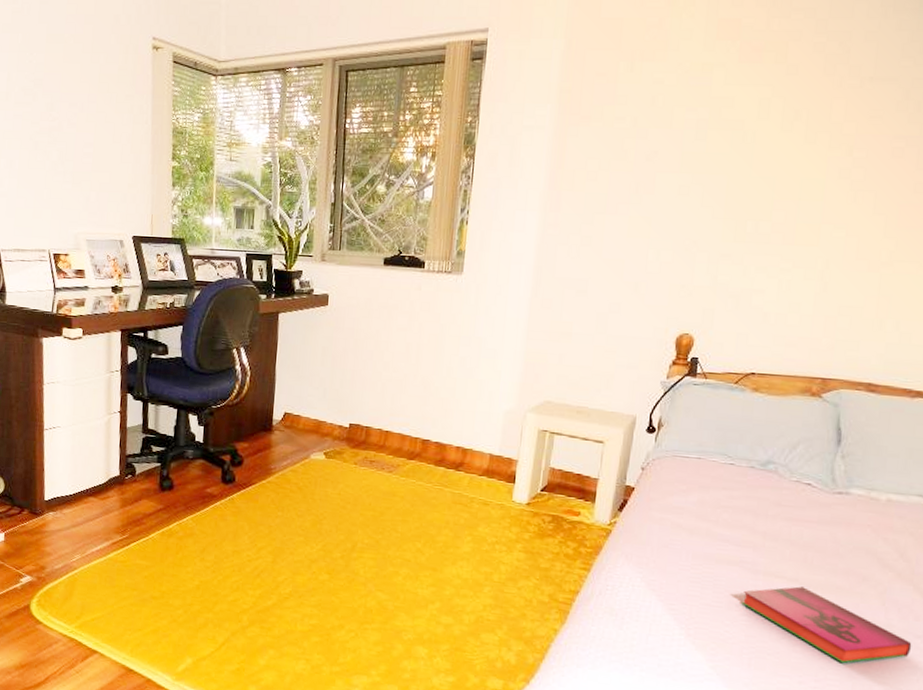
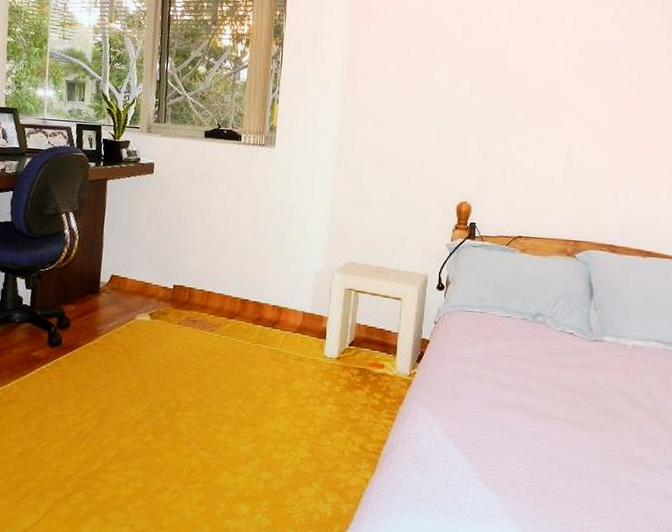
hardback book: present [741,586,912,664] -> none [524,426,663,496]

